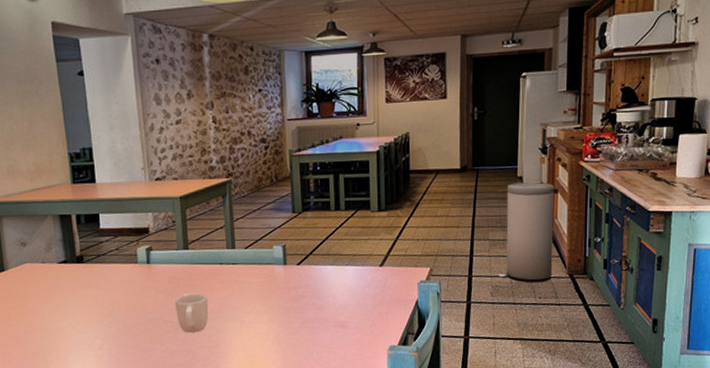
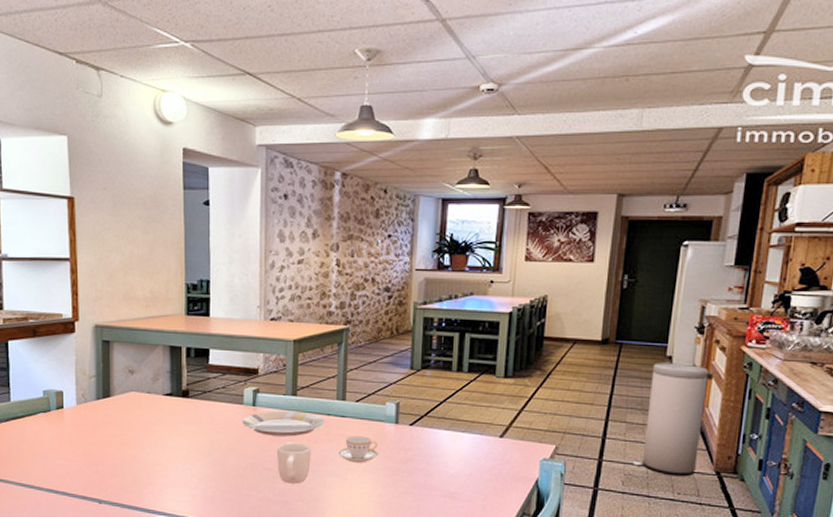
plate: none [139,263,219,290] -> present [243,410,326,437]
teacup: none [233,280,272,306] -> present [337,435,379,463]

